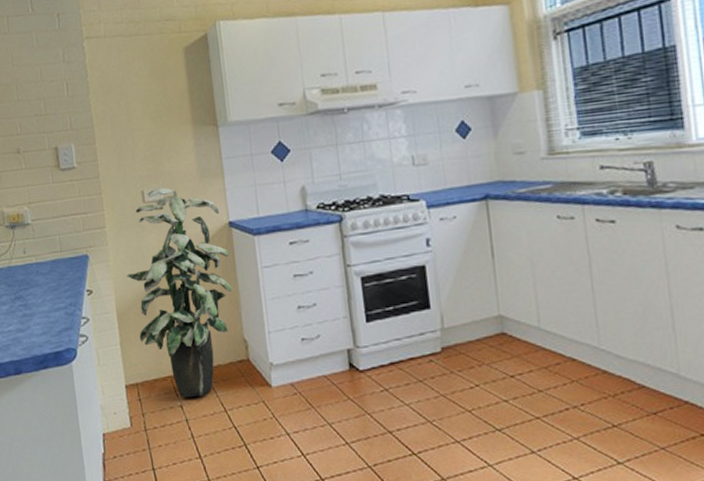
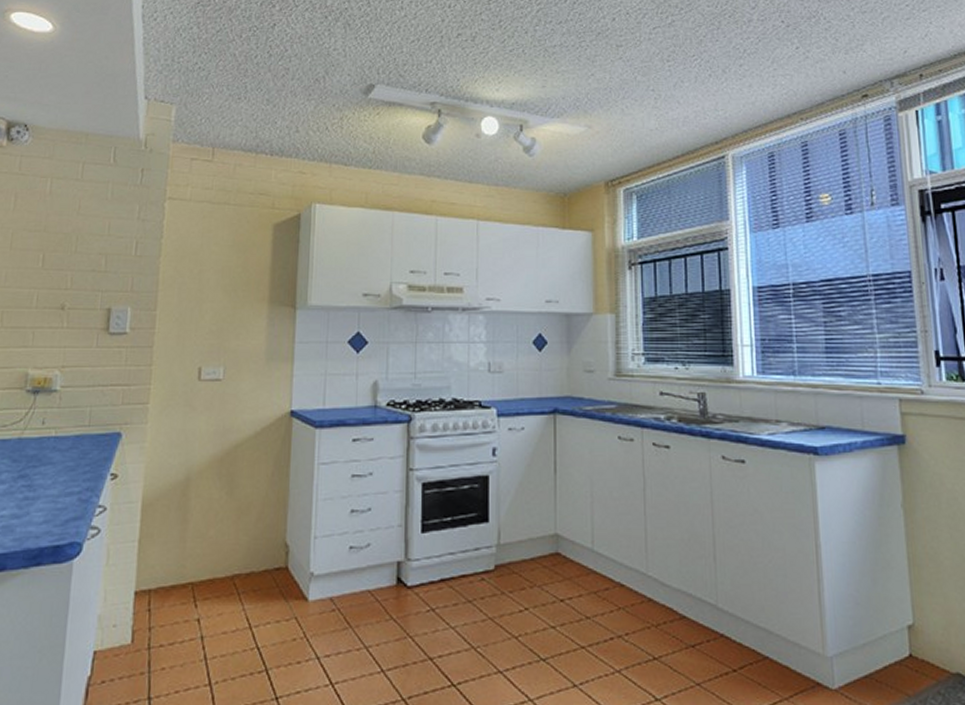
indoor plant: present [126,188,233,397] -> none [162,367,286,609]

